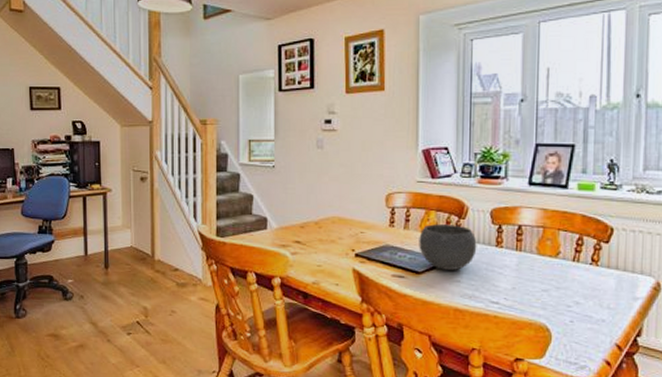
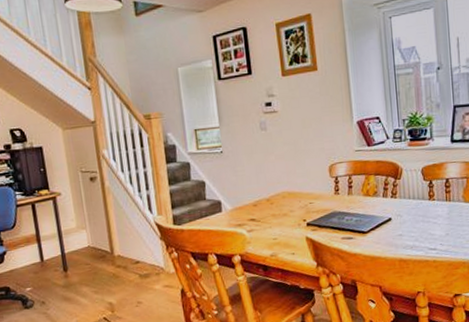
bowl: present [419,224,477,270] -> none [362,185,413,227]

